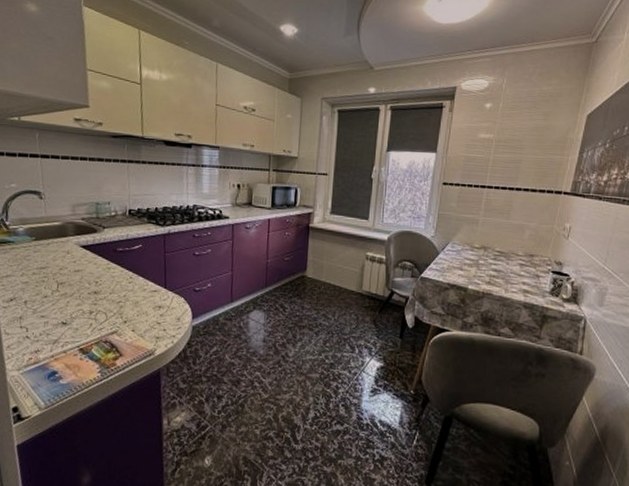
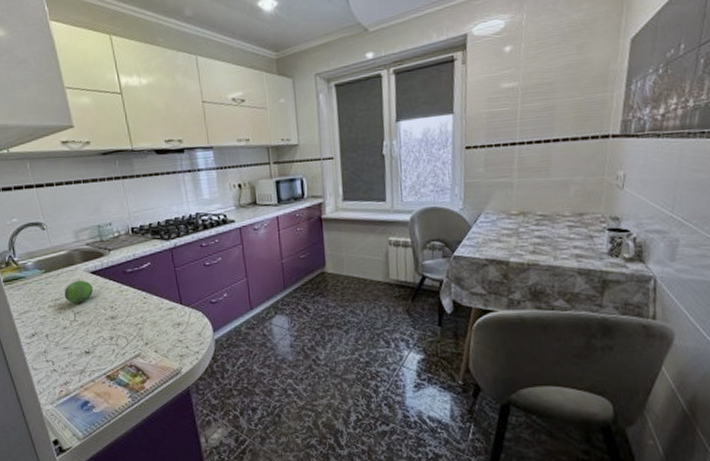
fruit: none [50,252,81,274] -> present [64,280,93,303]

